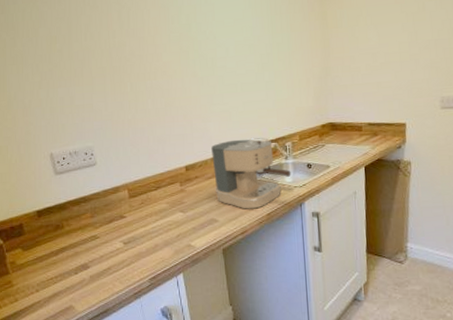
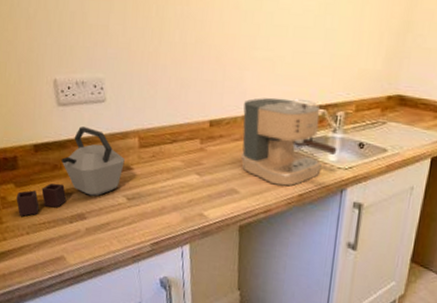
kettle: none [24,188,118,276] -> present [16,126,125,216]

